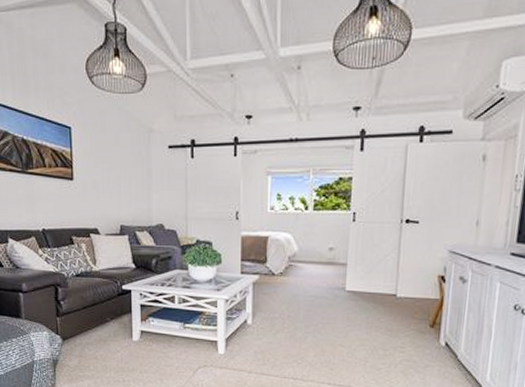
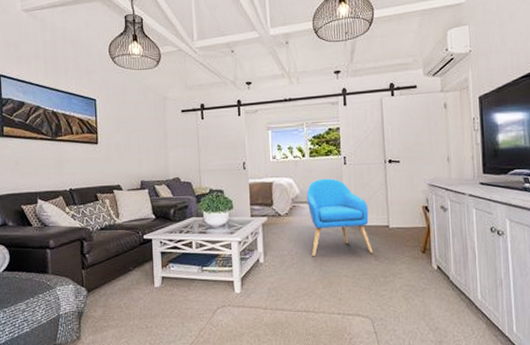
armchair: none [305,236,375,323] -> present [306,178,373,257]

